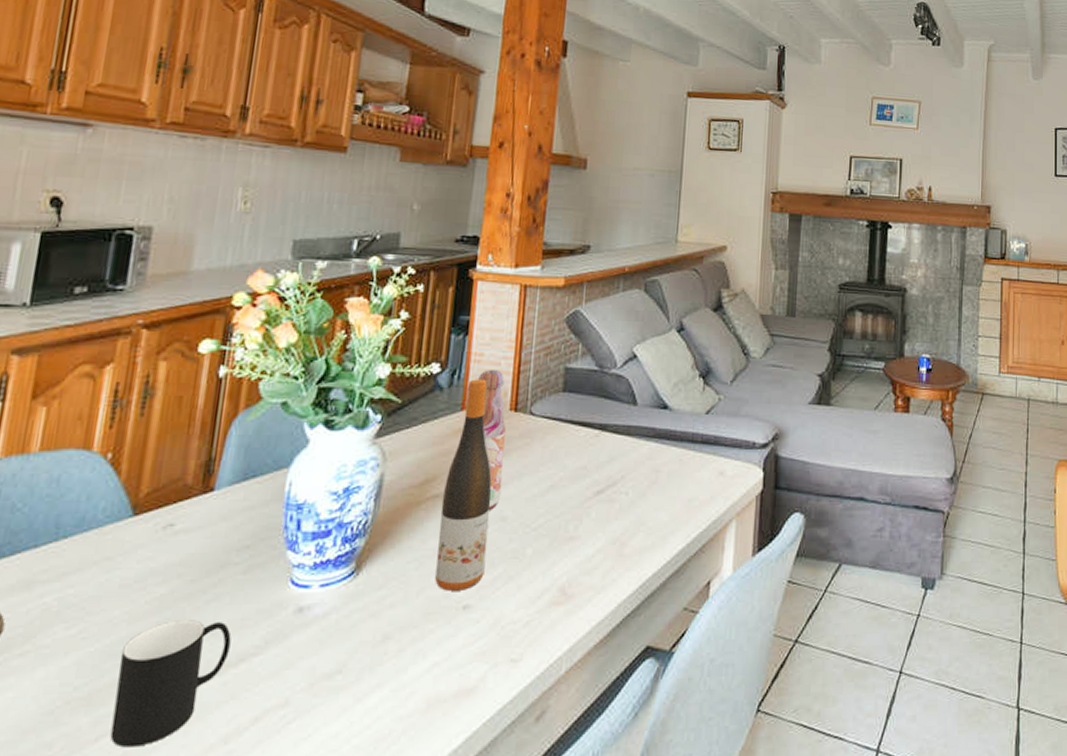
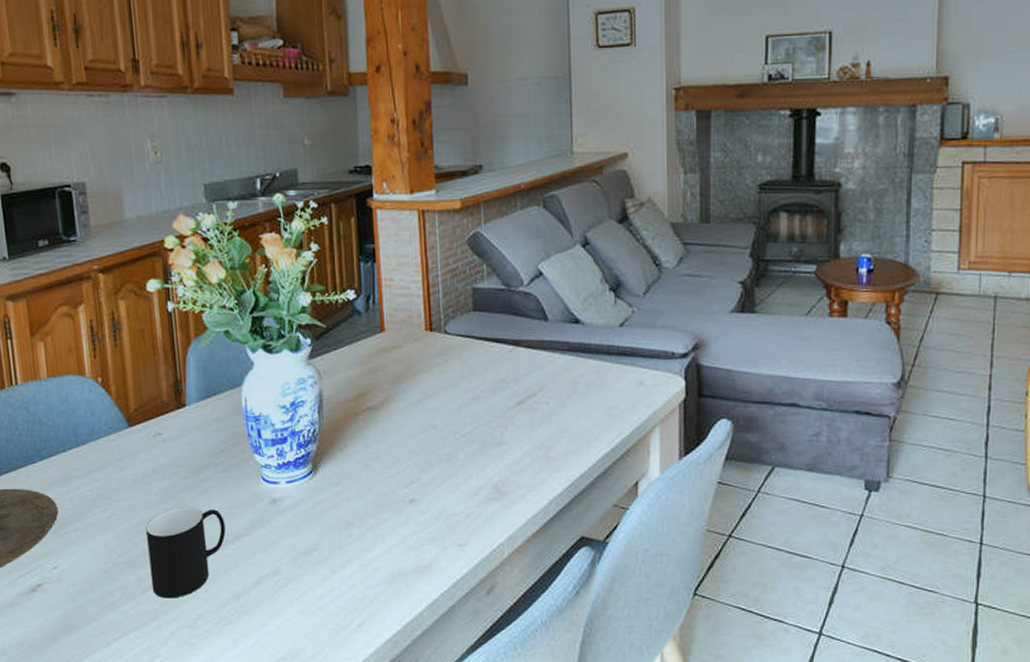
wine bottle: present [435,379,492,591] -> none [376,302,424,488]
bottle: present [477,370,506,510] -> none [391,294,429,419]

